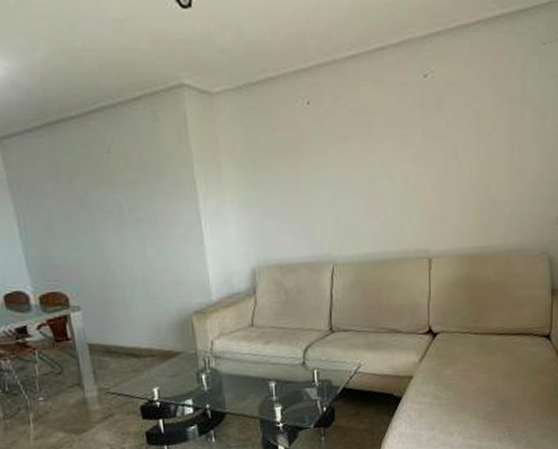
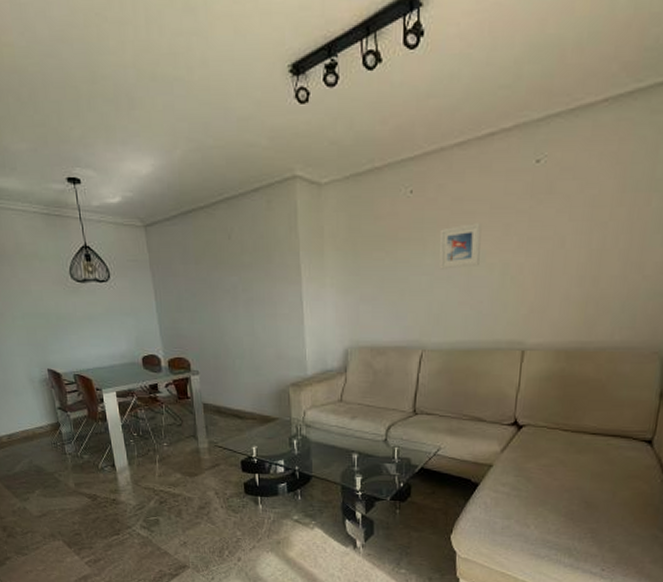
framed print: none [340,135,381,181] -> present [439,223,482,269]

